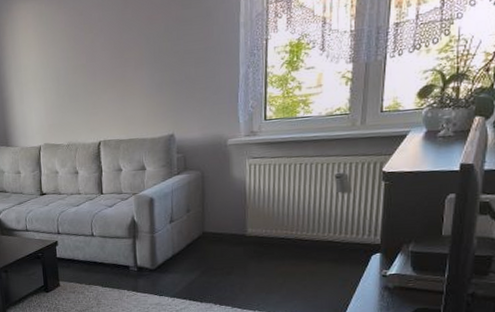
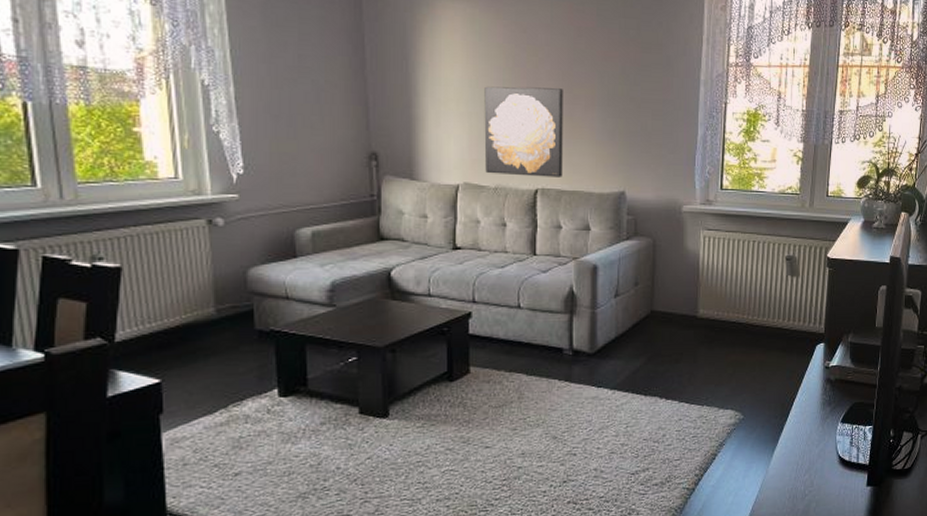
wall art: none [53,56,120,135] -> present [484,86,563,177]

